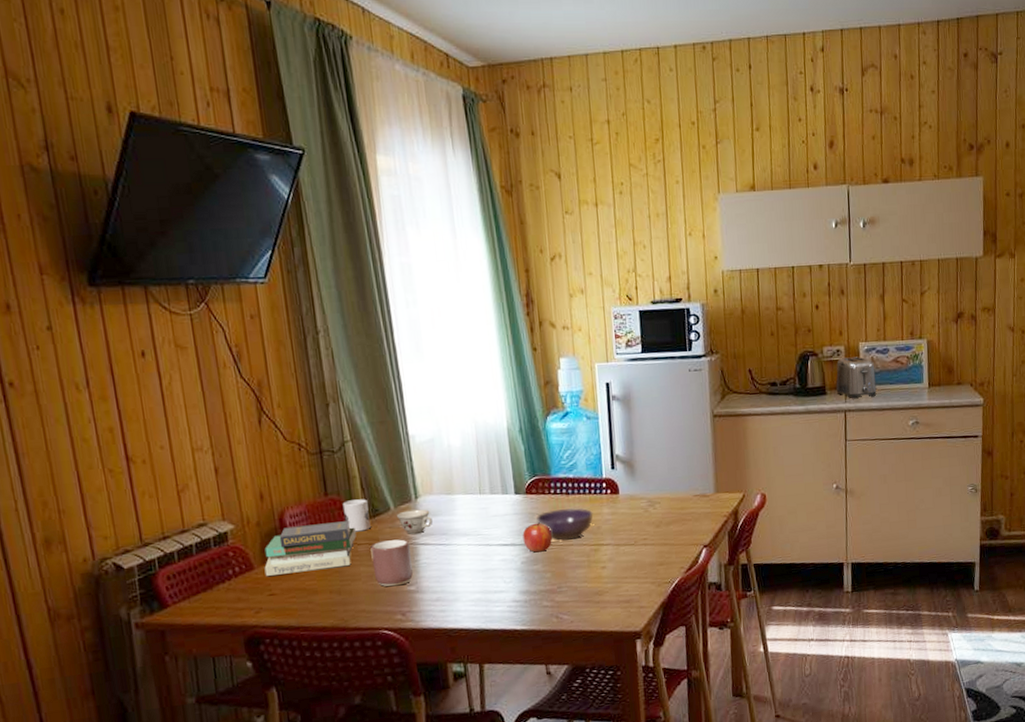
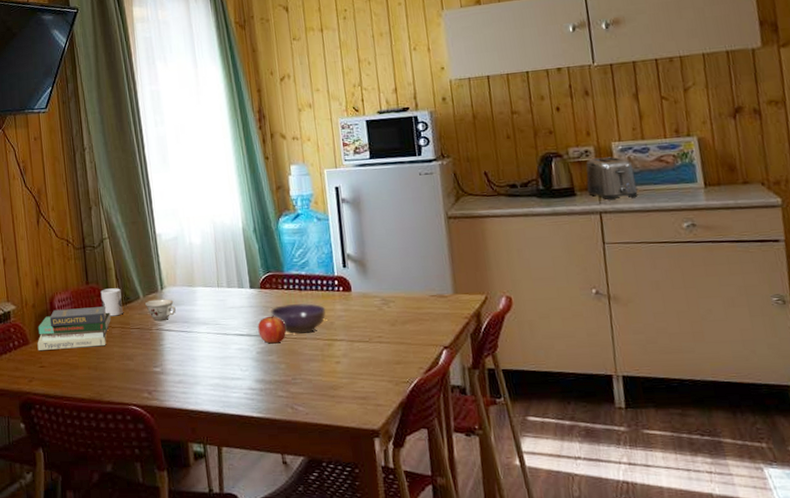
mug: present [370,539,413,587] -> none [122,325,159,367]

